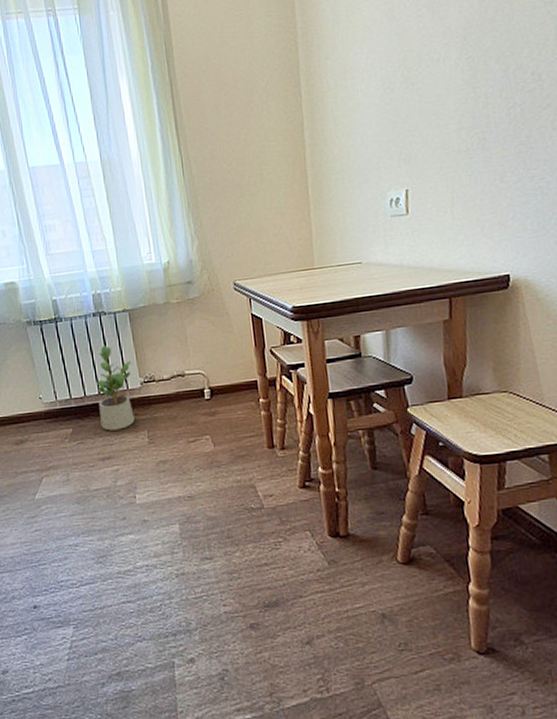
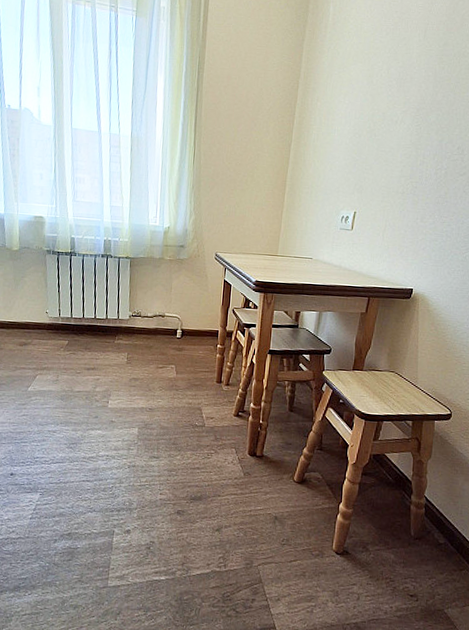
potted plant: present [97,345,135,431] -> none [91,281,126,349]

